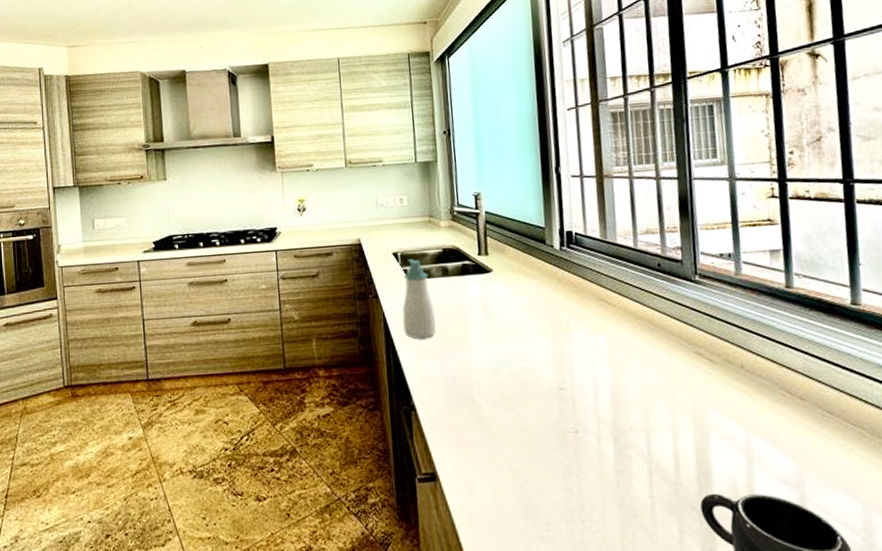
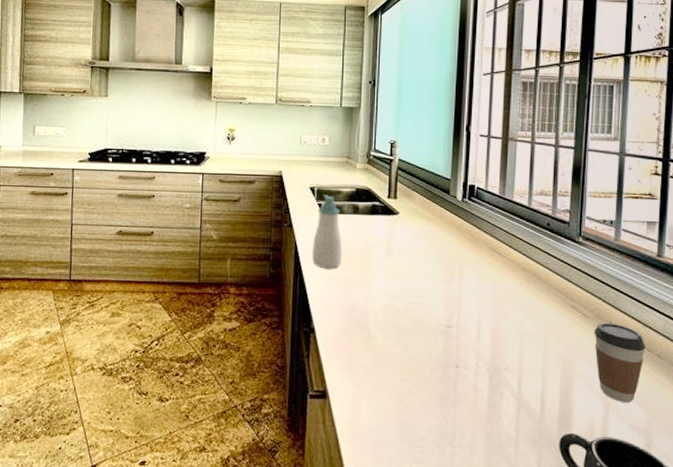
coffee cup: none [724,366,786,454] -> present [594,322,646,403]

